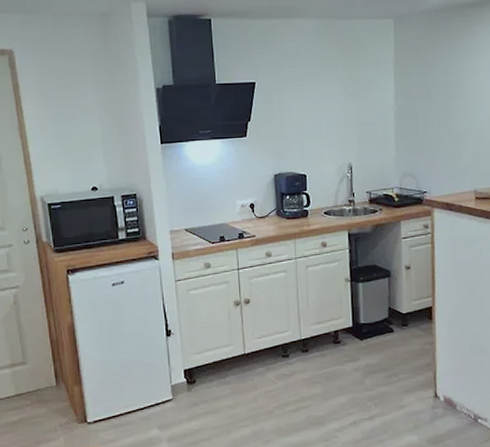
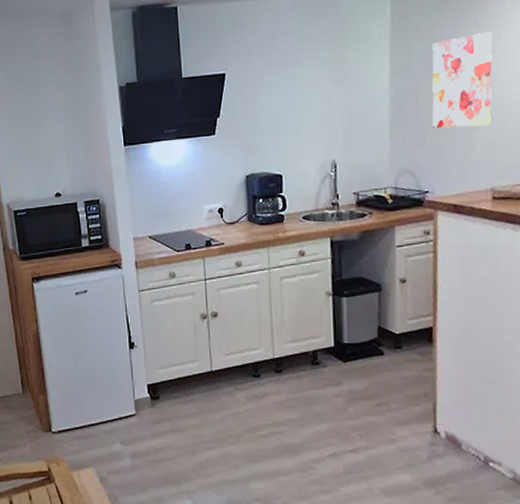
wall art: none [427,61,473,139] -> present [432,31,493,129]

